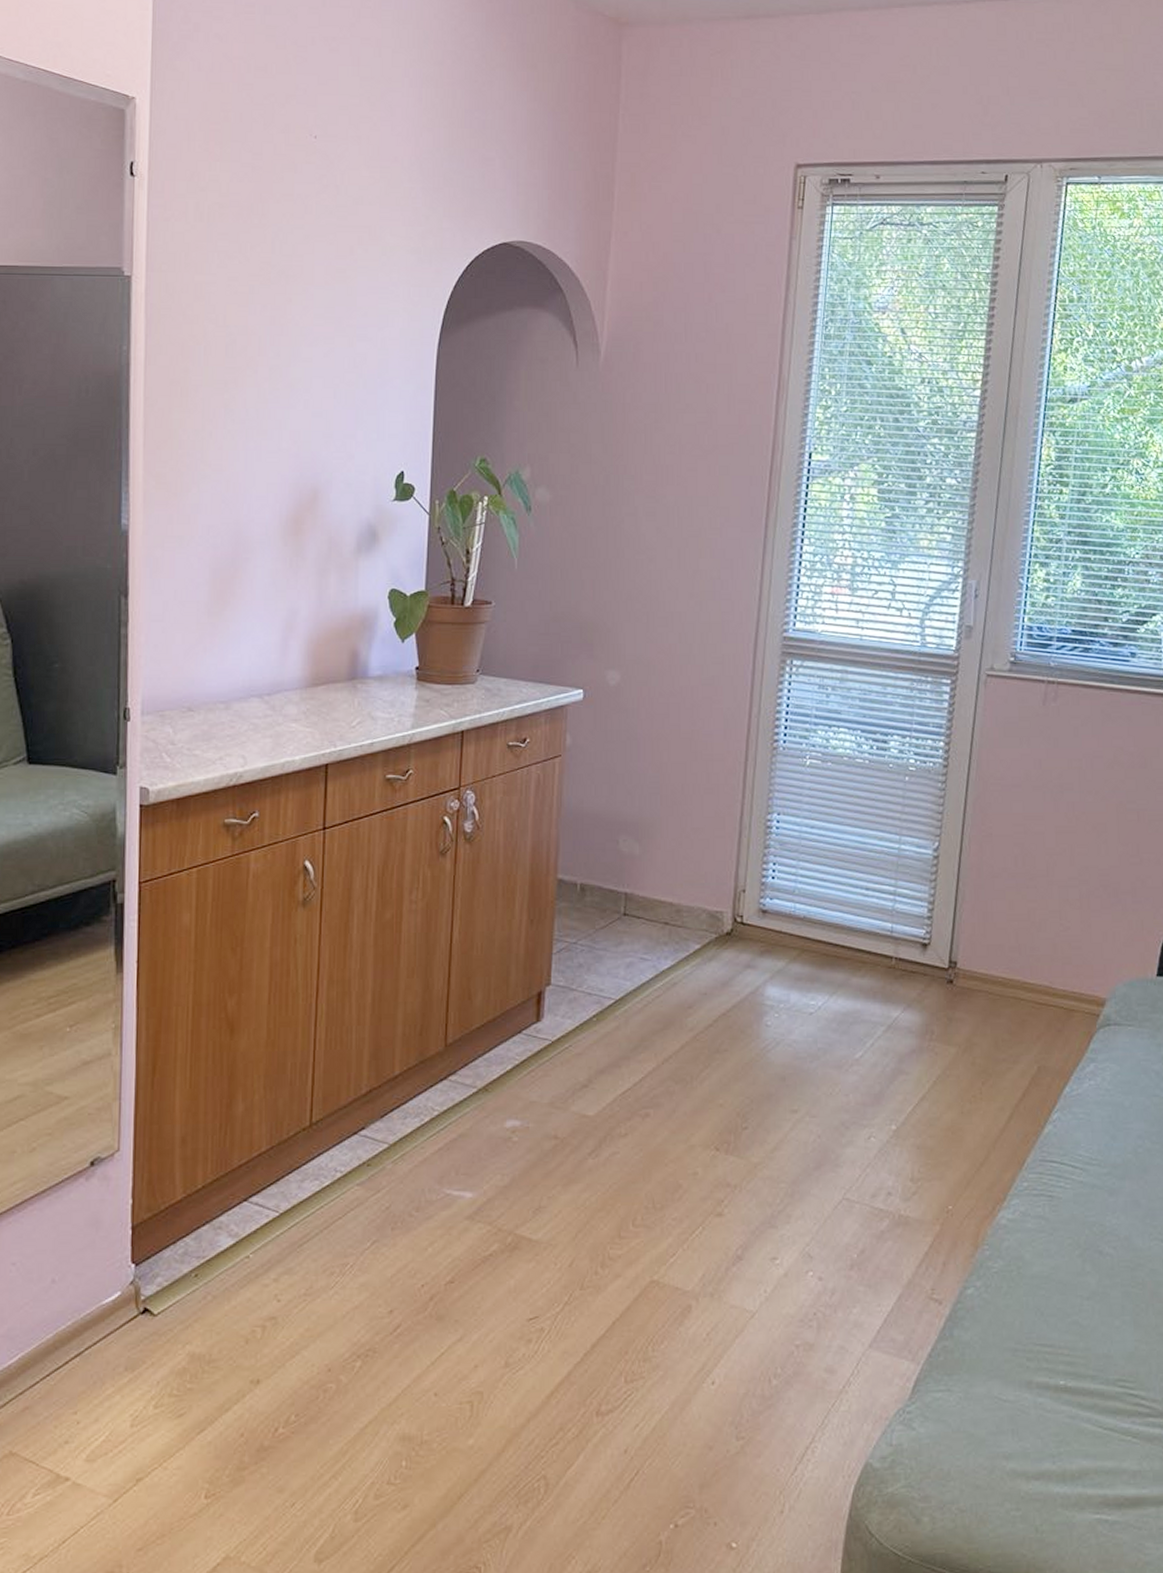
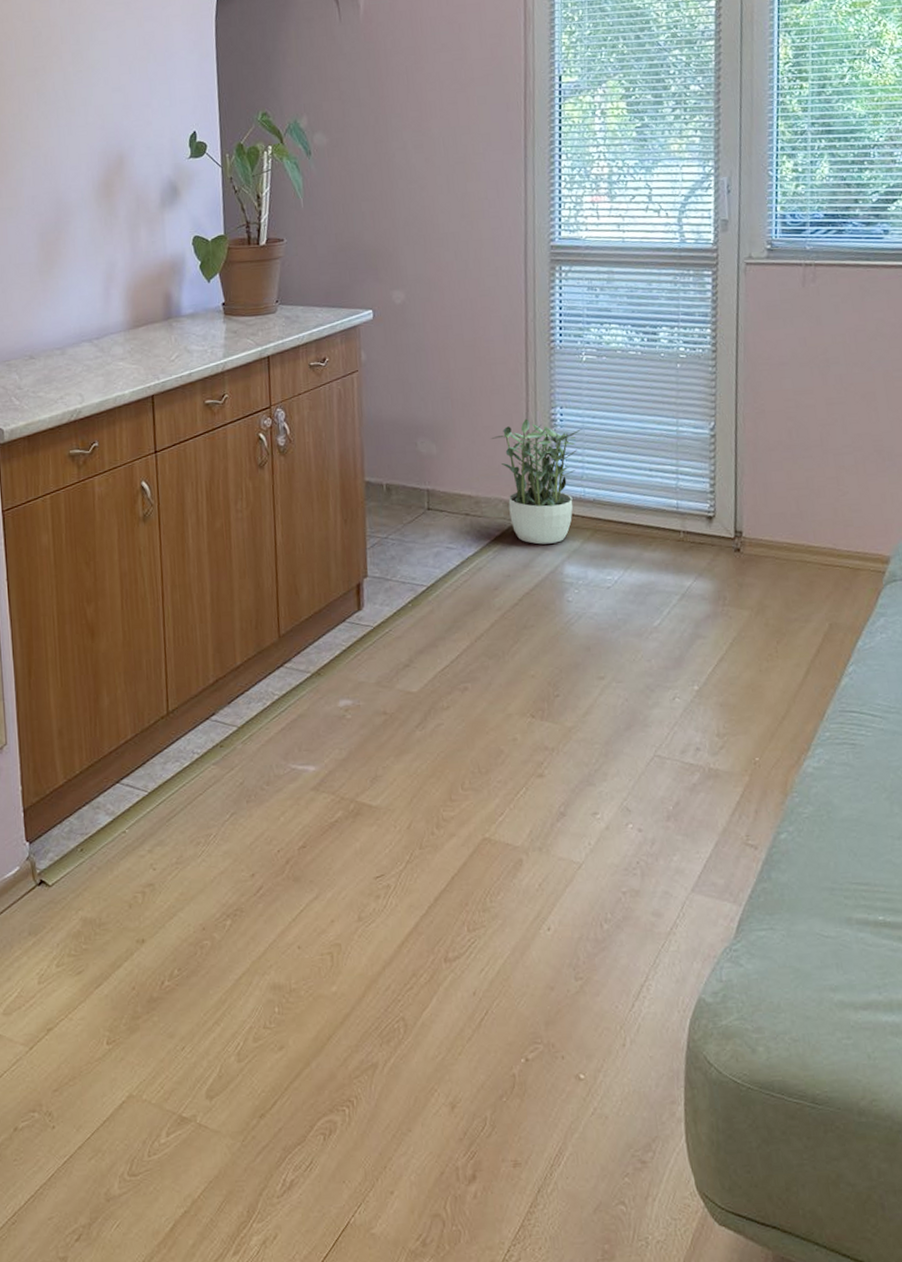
potted plant: none [700,823,800,962] -> present [491,418,583,545]

